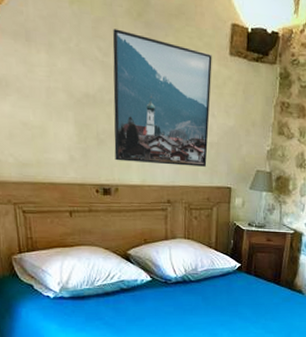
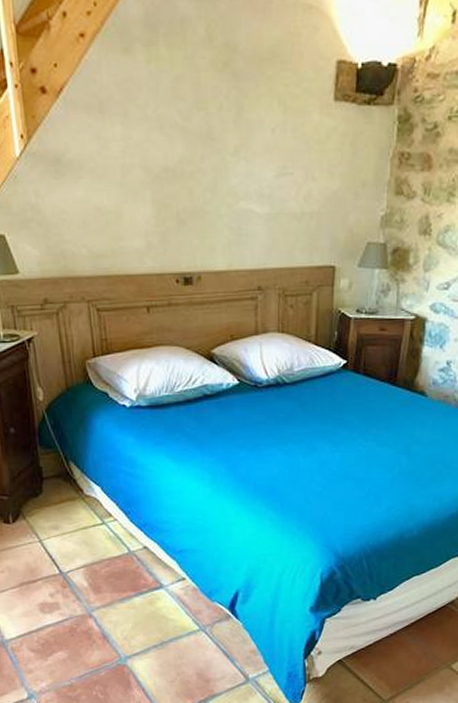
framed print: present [112,29,212,167] -> none [194,86,312,244]

